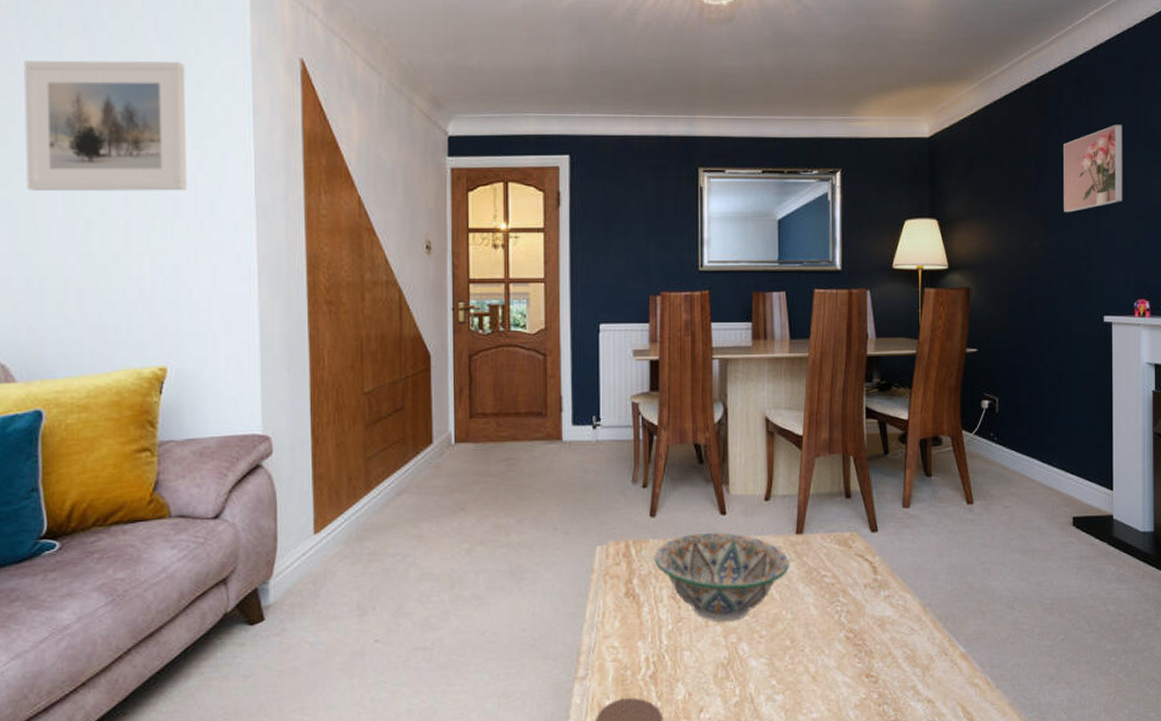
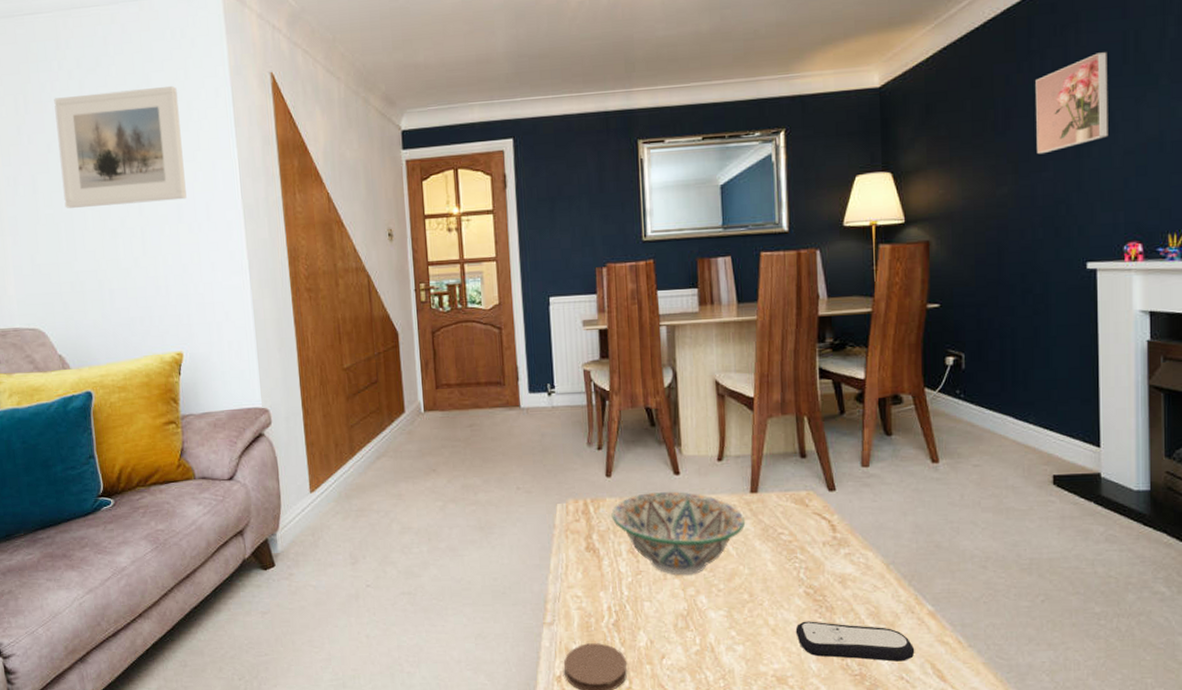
remote control: none [835,666,947,706] -> present [795,621,915,662]

